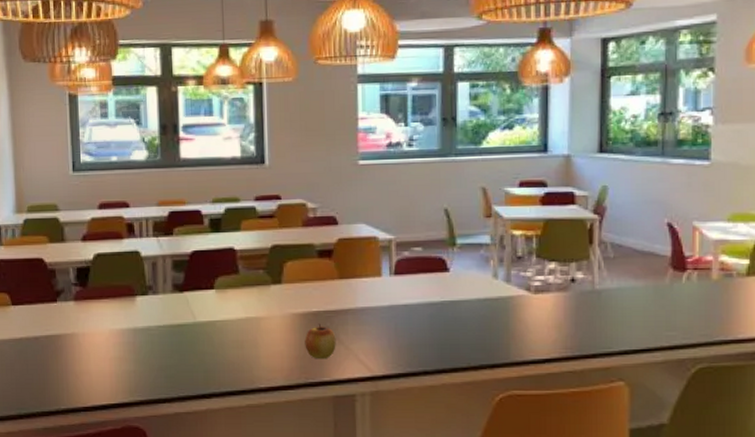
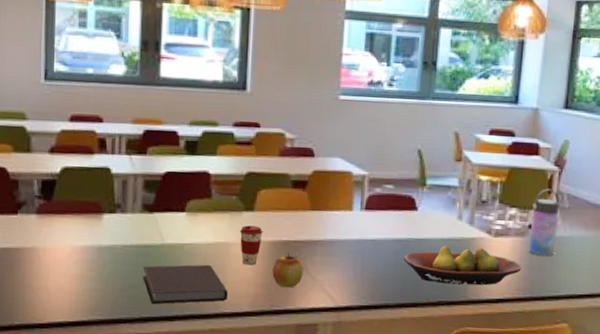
notebook: none [177,340,262,383] -> present [142,264,228,305]
coffee cup: none [269,299,292,338] -> present [239,225,263,265]
fruit bowl: none [438,306,568,346] -> present [403,246,522,286]
water bottle: none [573,239,604,311] -> present [528,188,560,256]

